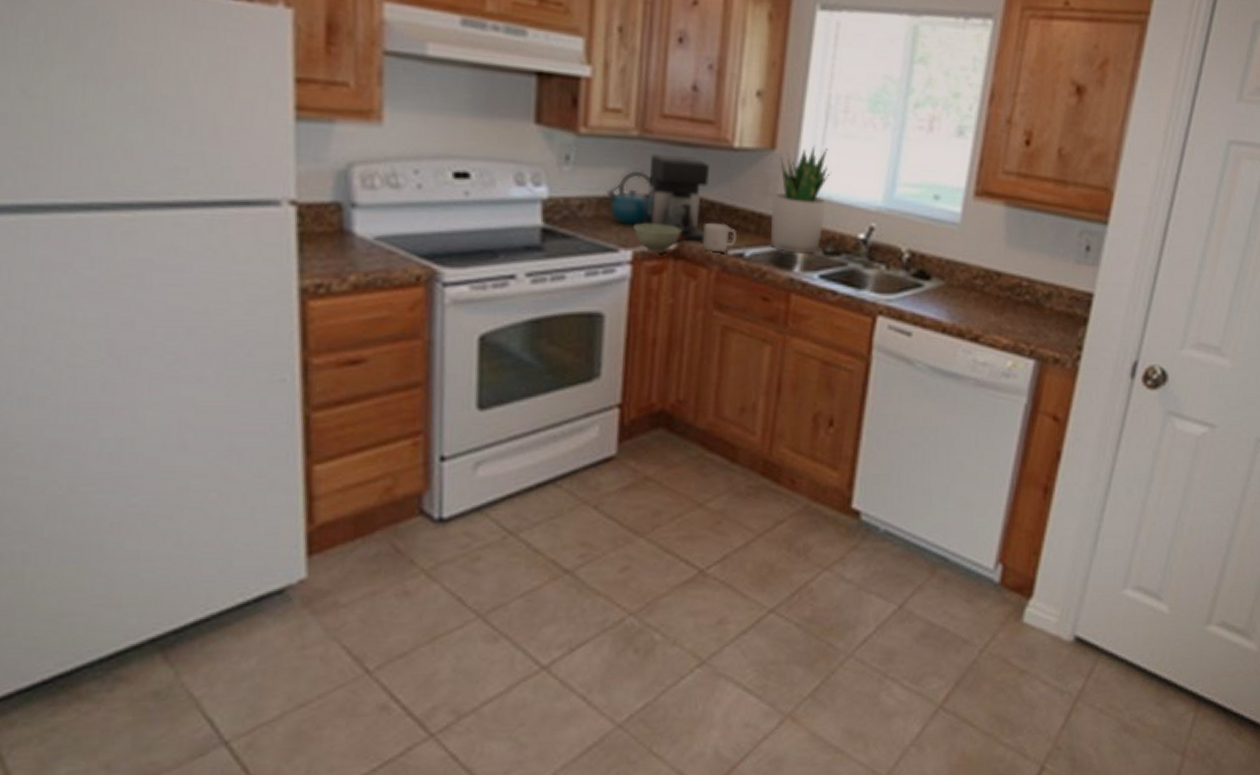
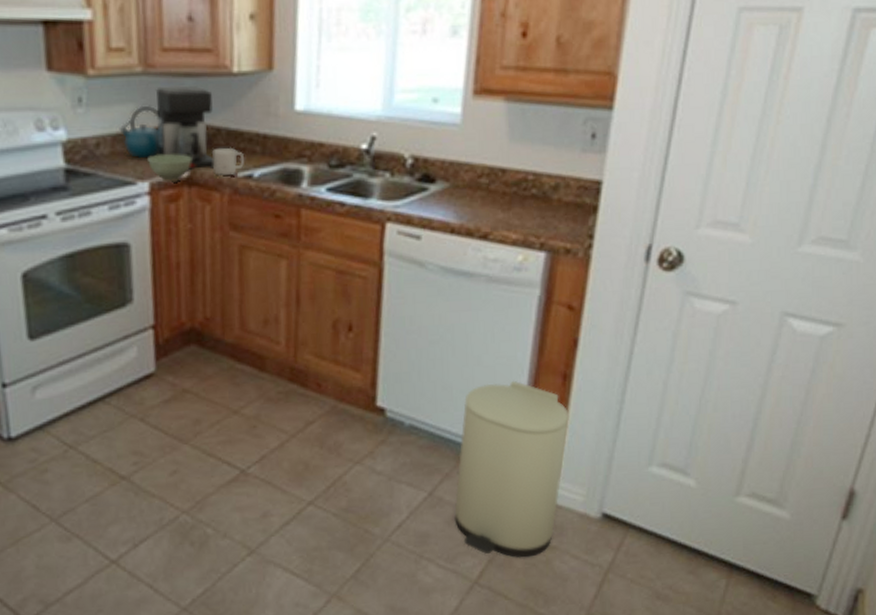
planter: present [770,145,832,254] -> none [275,61,330,170]
pedal bin: none [923,490,1048,682] -> present [454,380,569,558]

